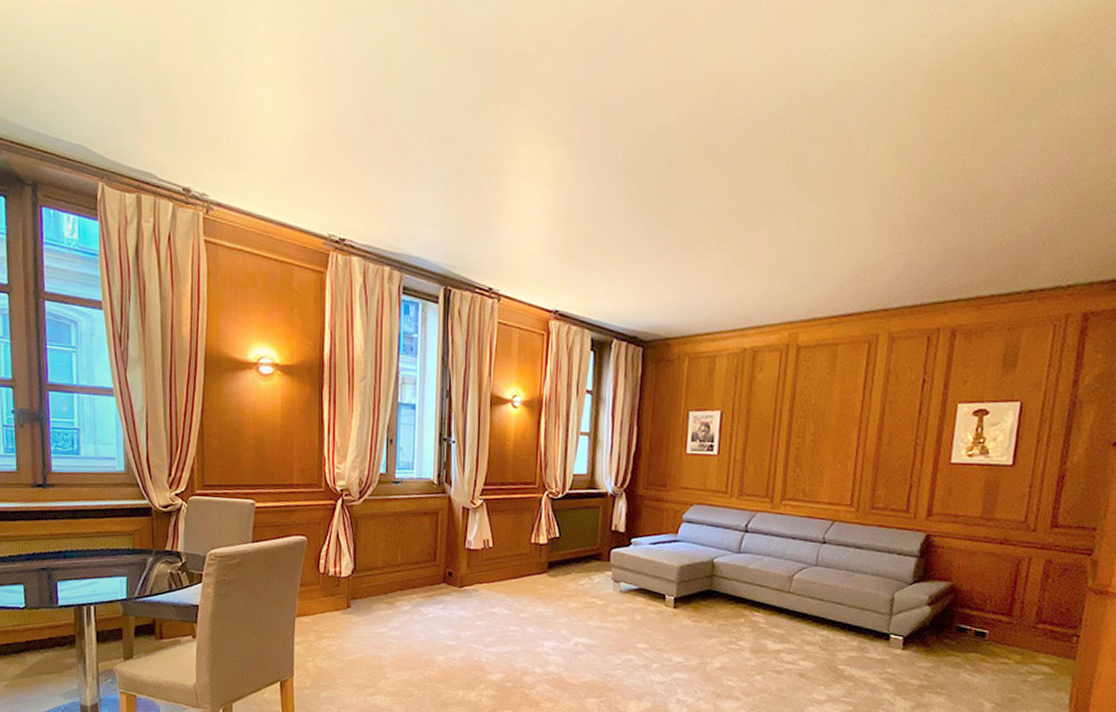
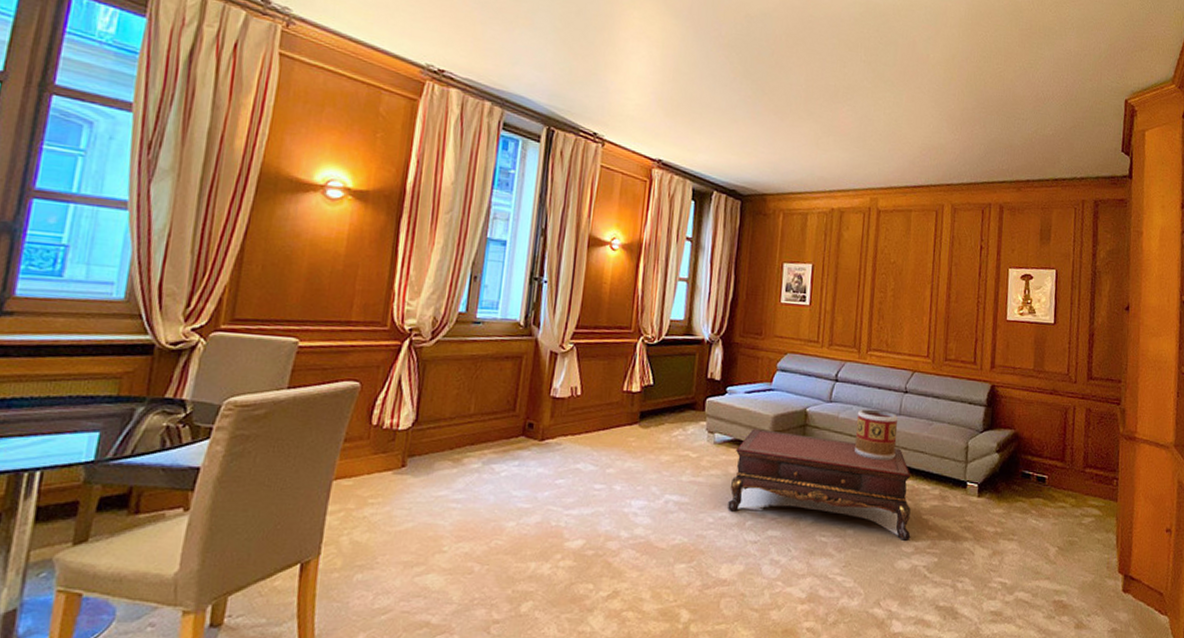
coffee table: none [634,578,827,690] -> present [727,429,911,542]
decorative container: none [765,559,814,611] -> present [855,409,898,460]

